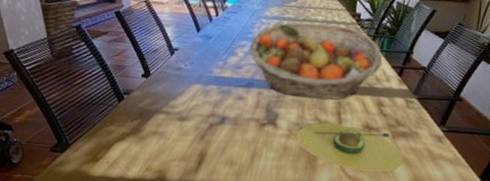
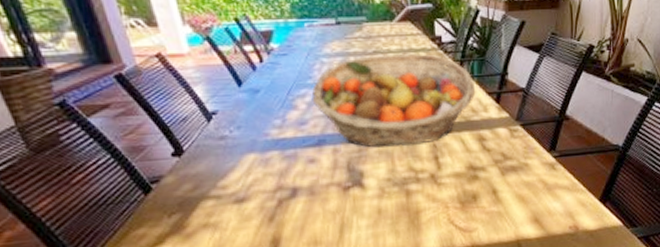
avocado: present [296,123,403,173] -> none [390,169,517,220]

